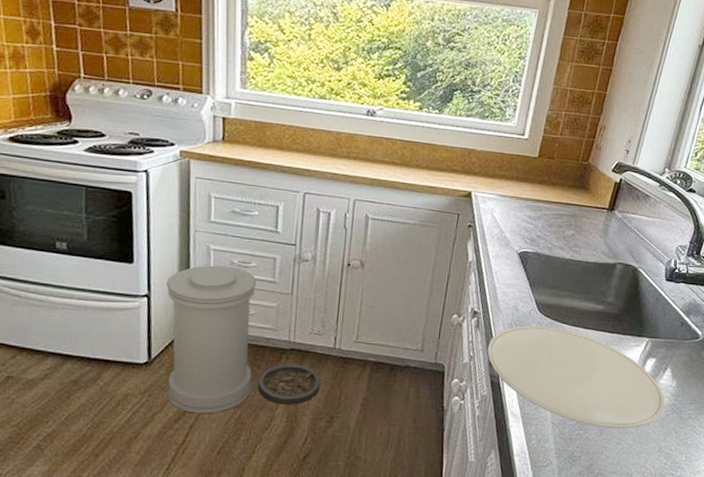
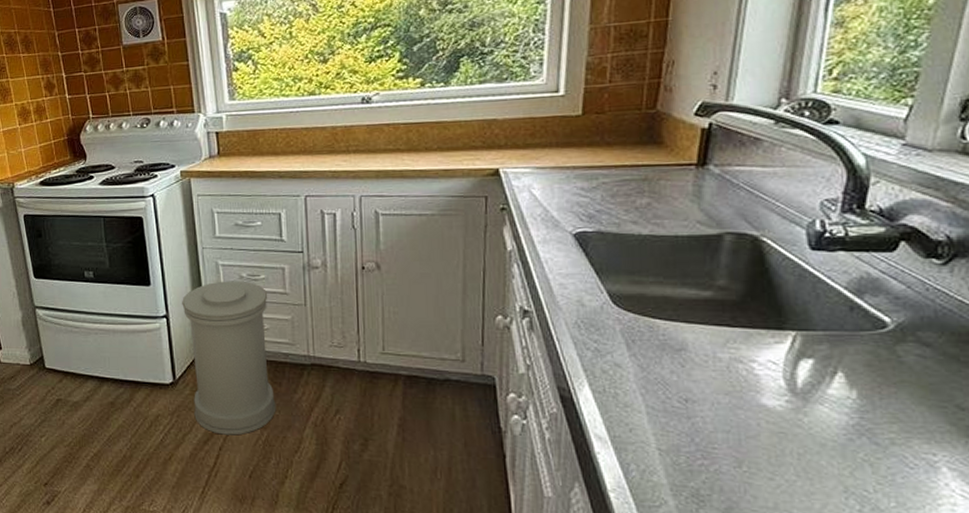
pet bowl: present [257,363,321,405] -> none [281,380,349,426]
plate: present [487,325,665,429] -> none [549,322,842,459]

